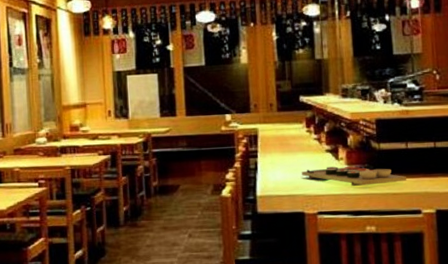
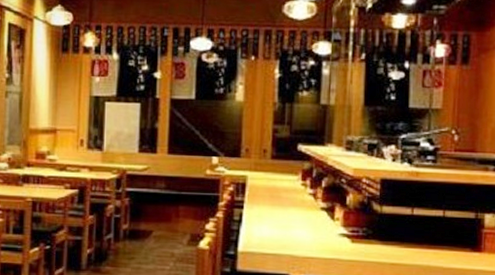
sushi platter: present [301,166,406,186] -> none [290,227,408,252]

